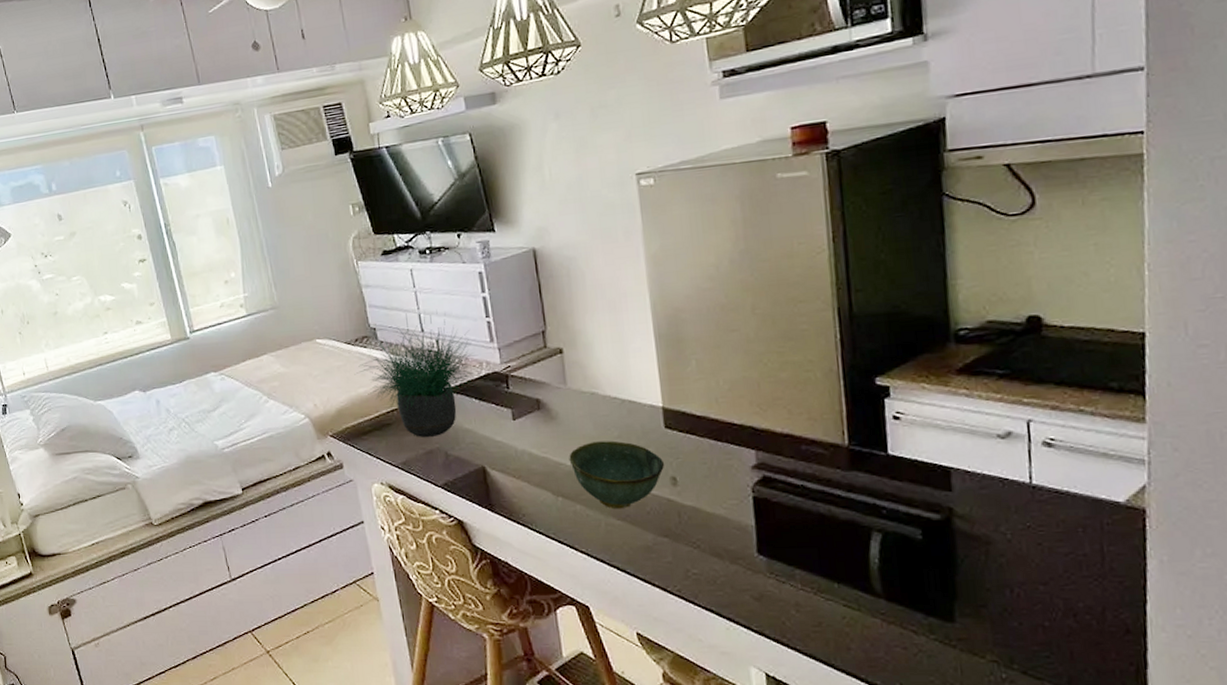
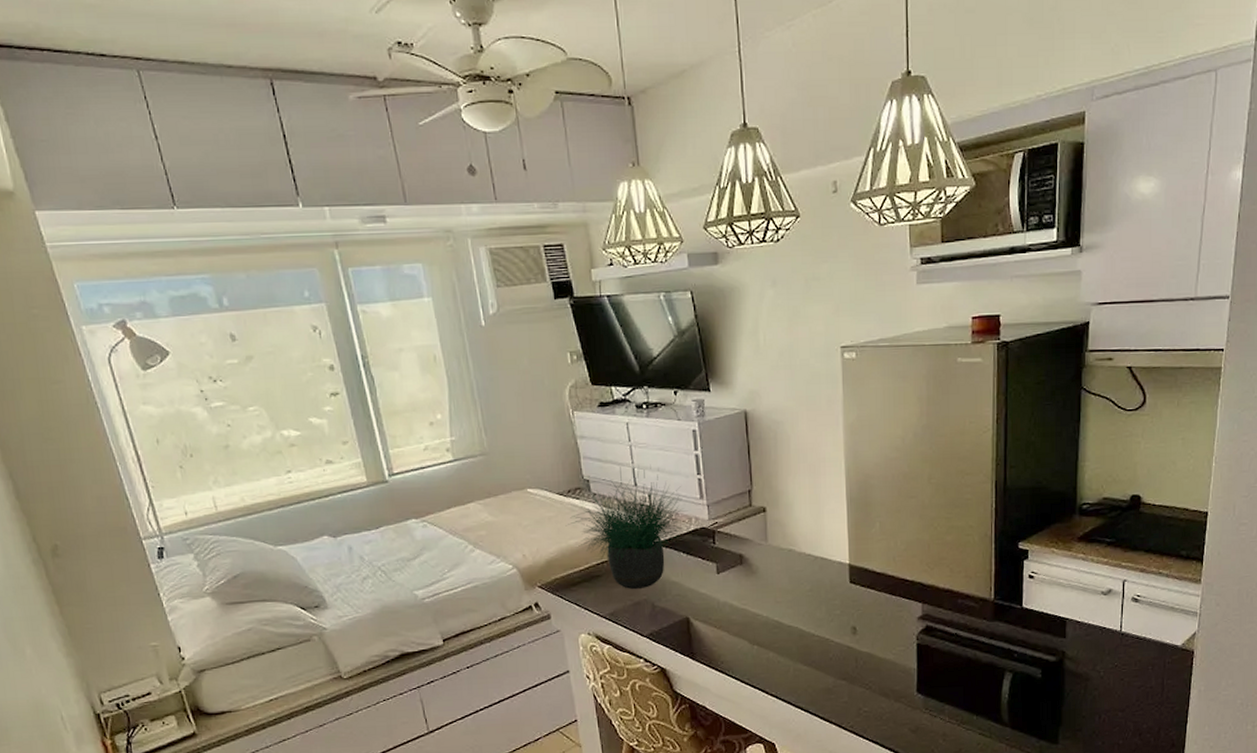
bowl: present [569,440,664,510] -> none [765,594,847,656]

